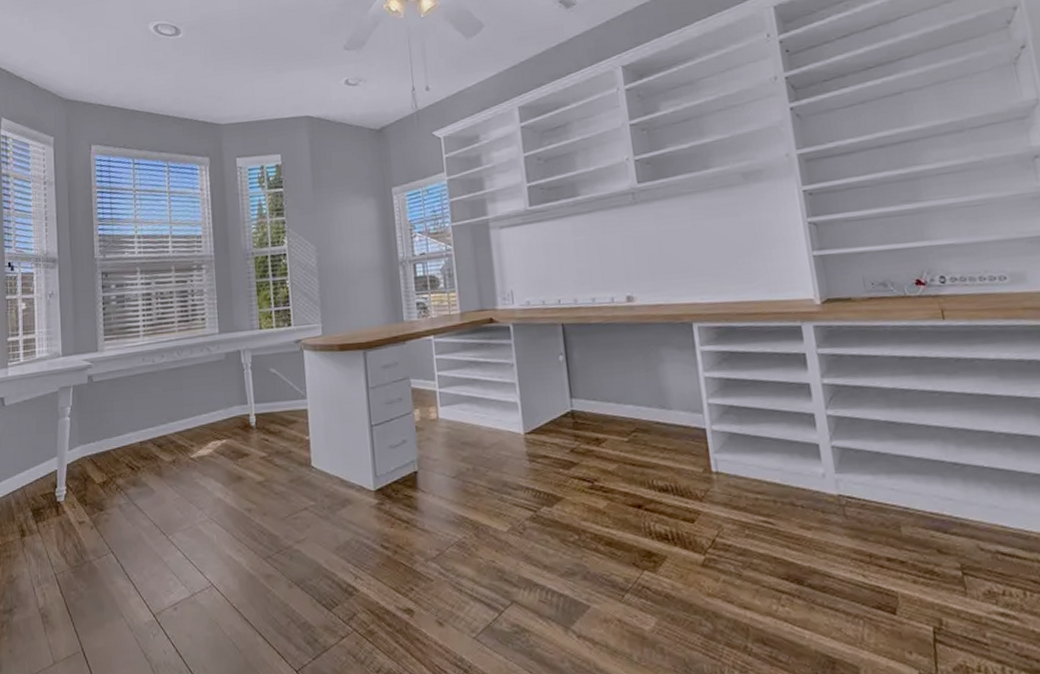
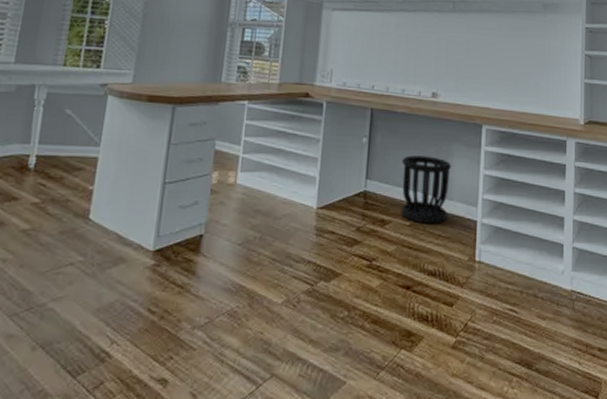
wastebasket: none [606,365,670,438] -> present [400,155,451,224]

